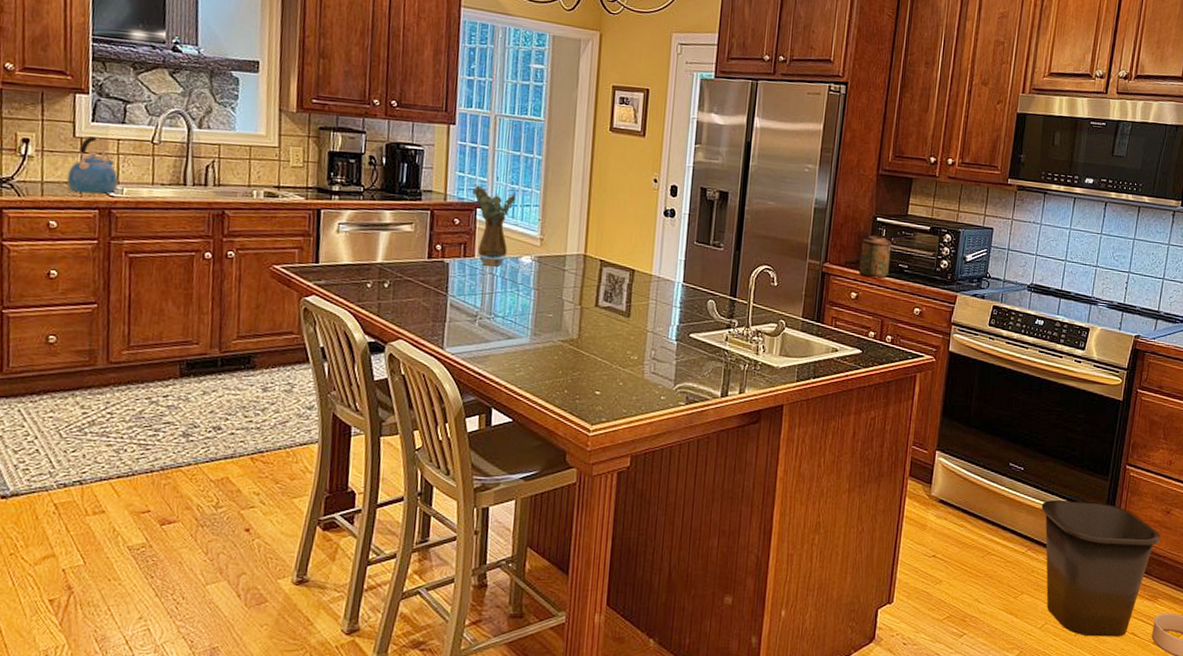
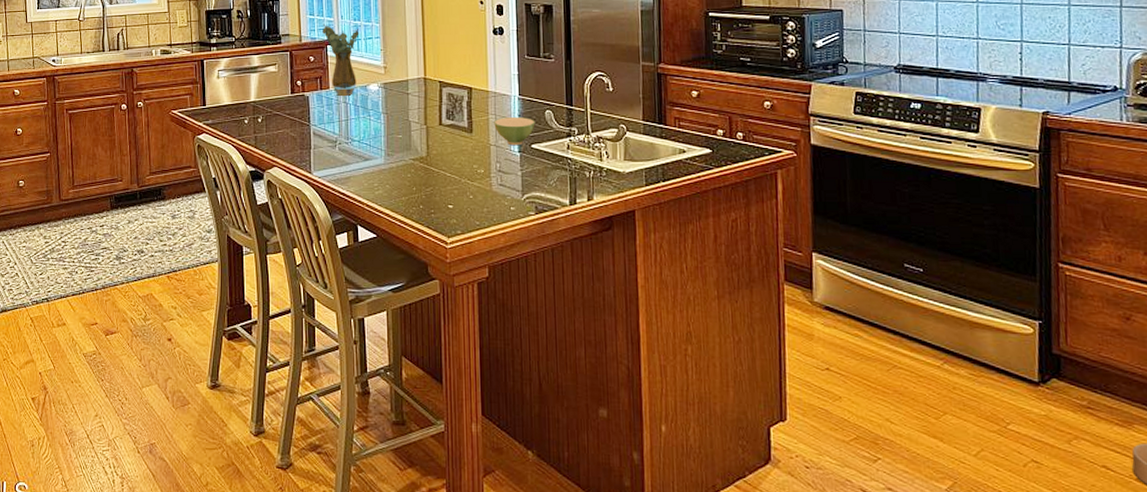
kettle: present [66,136,119,194] -> none [23,21,58,66]
bowl: none [653,304,697,334] -> present [494,117,535,146]
canister: present [858,235,892,278] -> none [696,31,731,74]
waste bin: present [1041,499,1161,637] -> none [952,304,1124,471]

